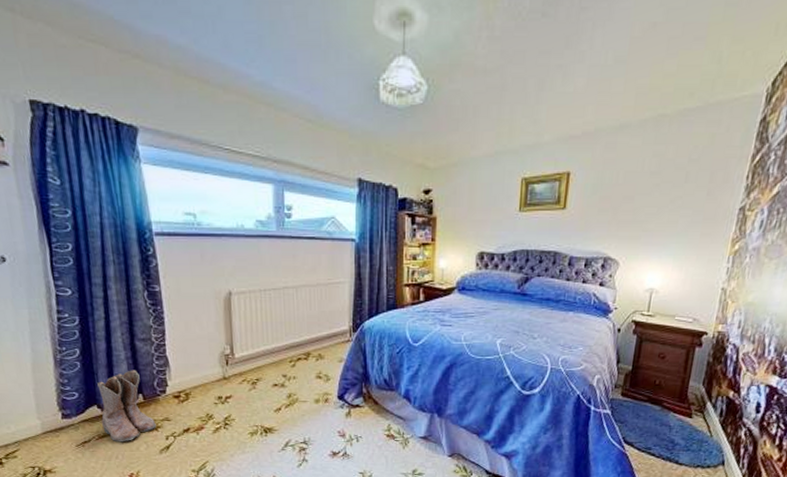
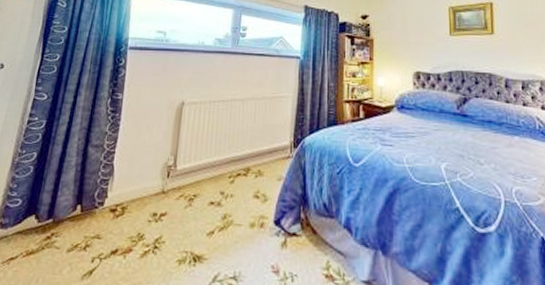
boots: present [97,370,157,442] -> none [33,177,86,262]

